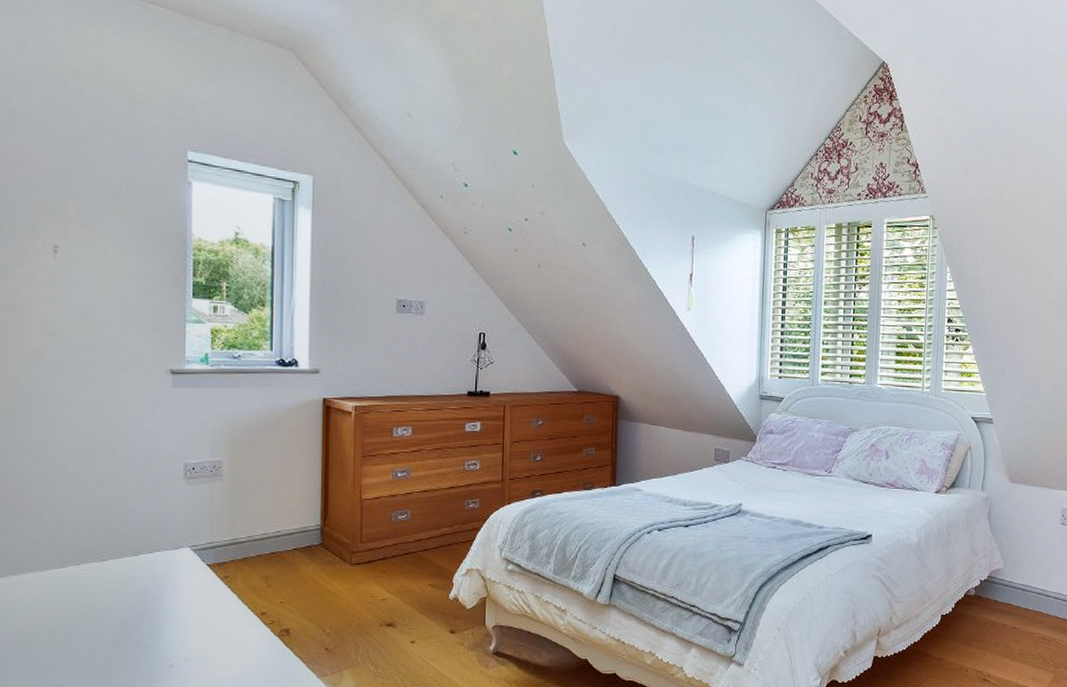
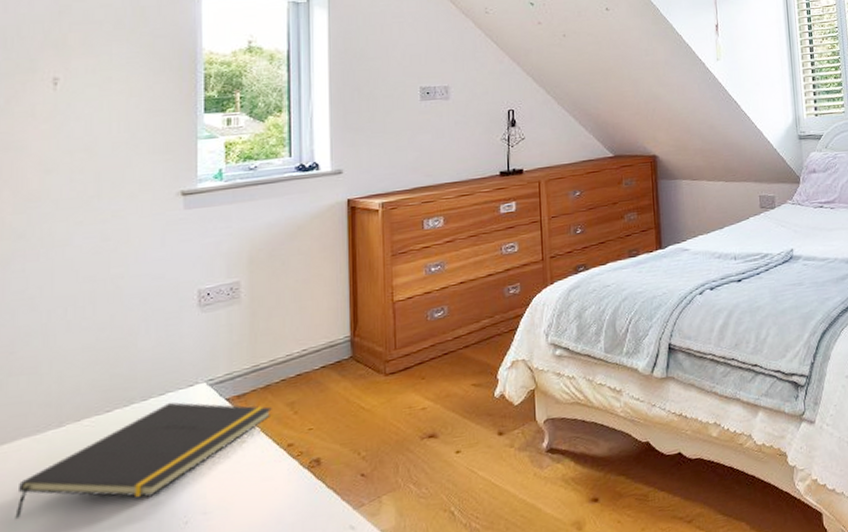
notepad: none [24,560,248,641] -> present [15,402,272,520]

